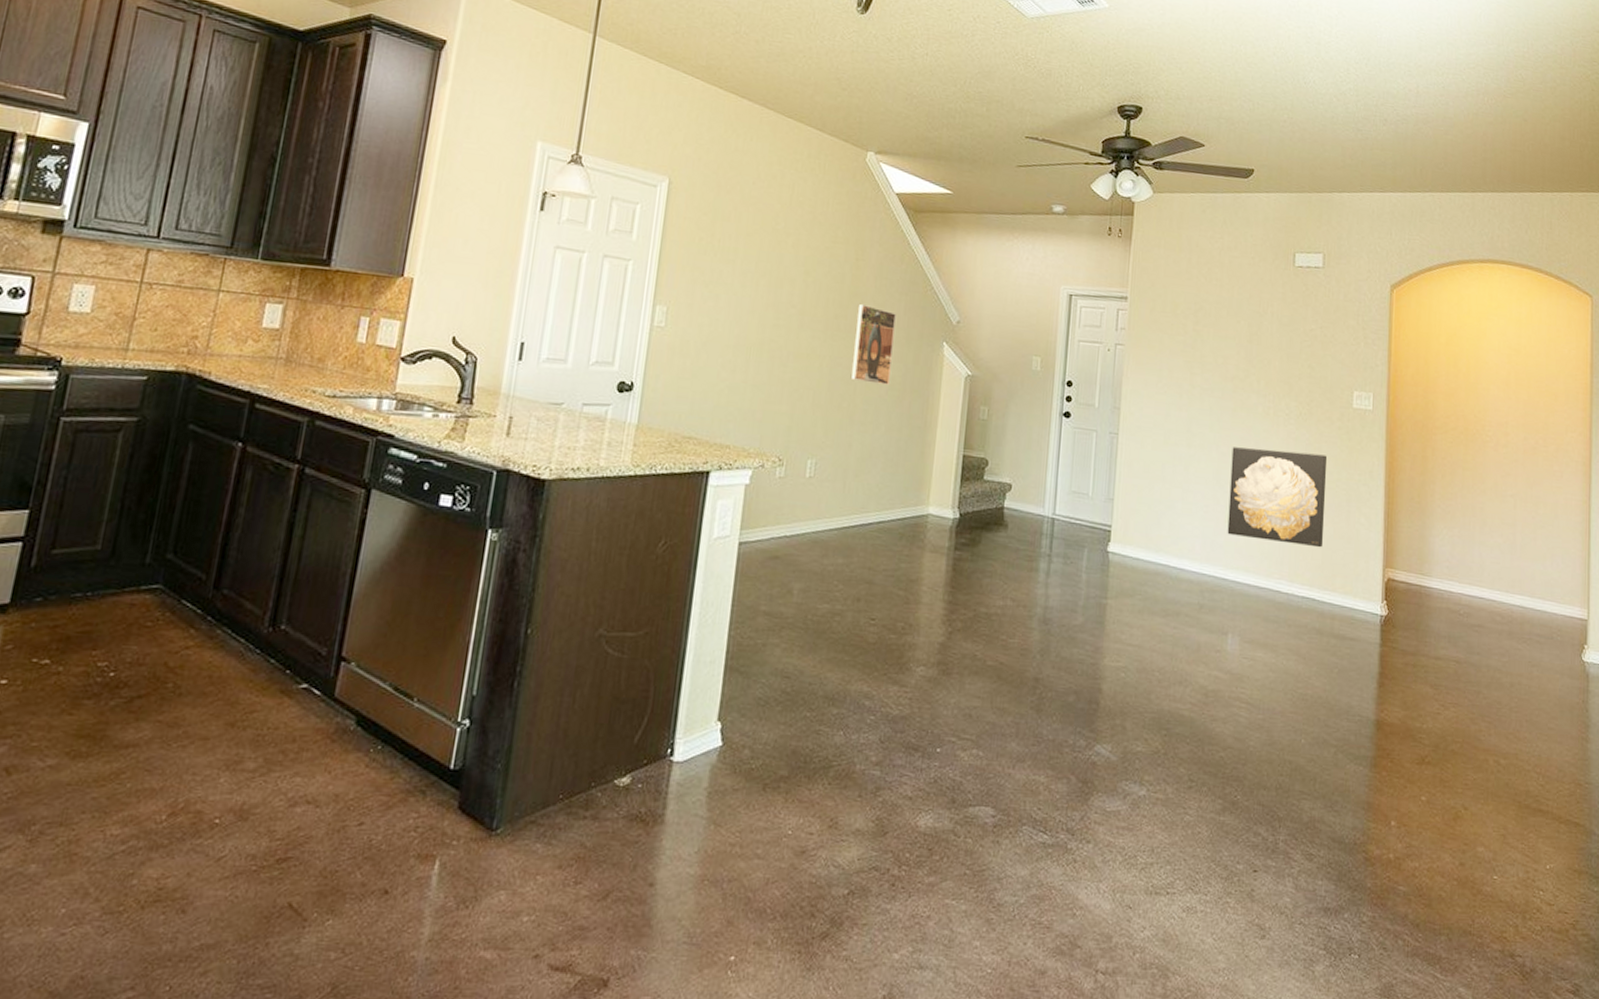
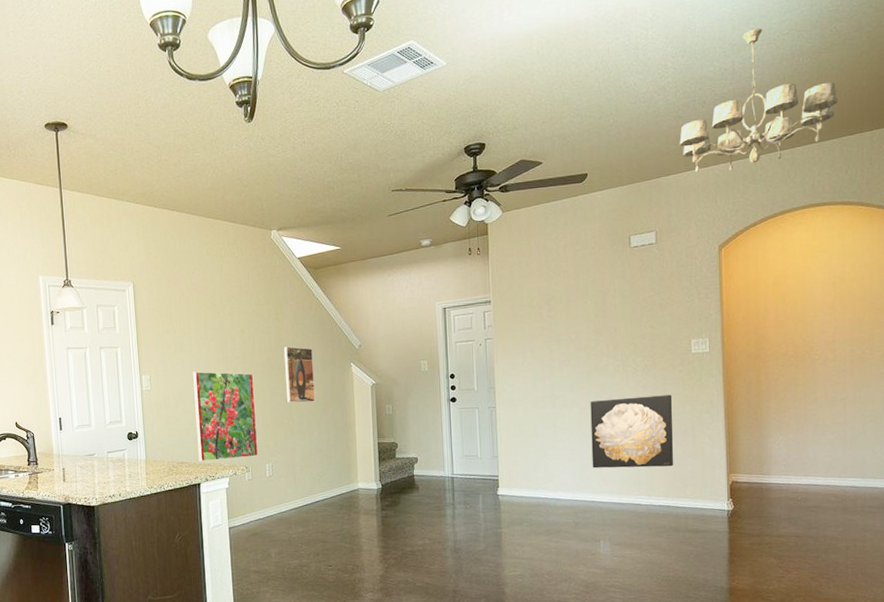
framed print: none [714,314,812,447] -> present [193,371,259,462]
chandelier: none [1356,54,1520,203] -> present [679,28,838,173]

